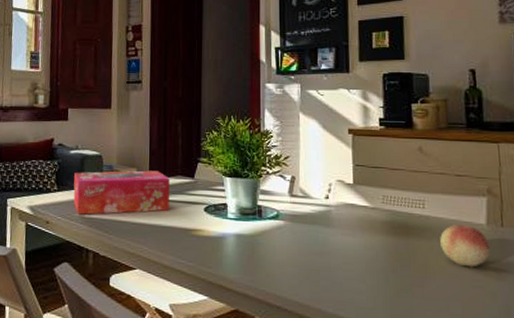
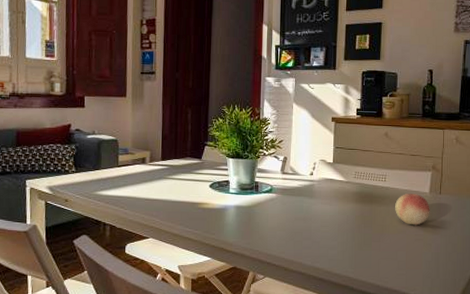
tissue box: present [73,170,170,215] -> none [91,153,180,193]

